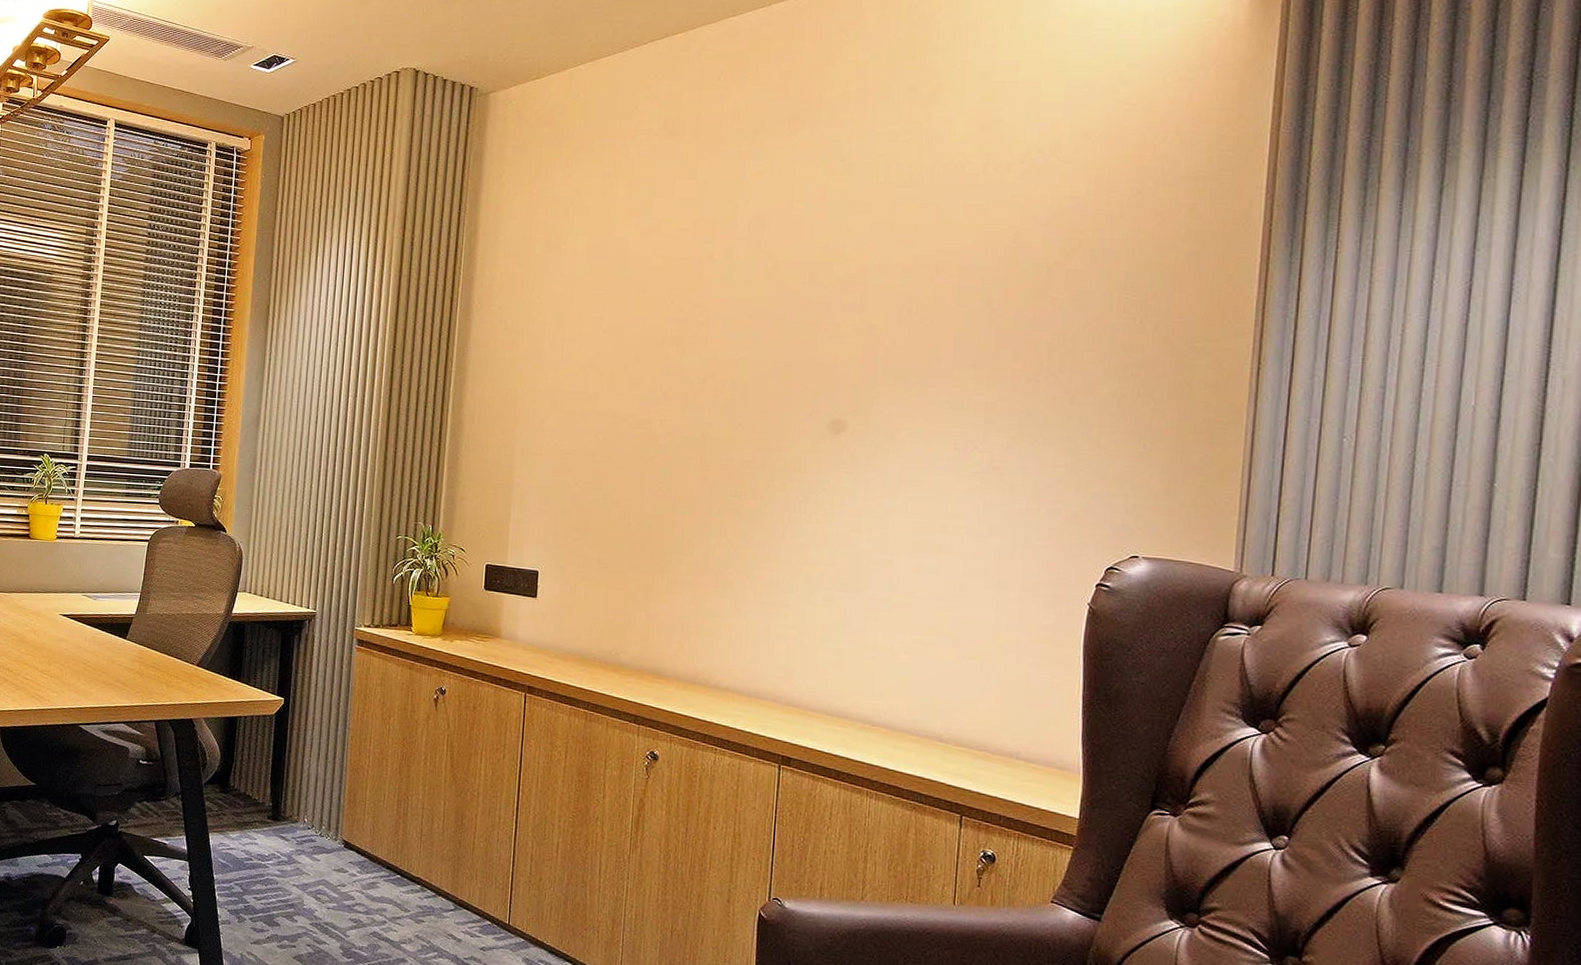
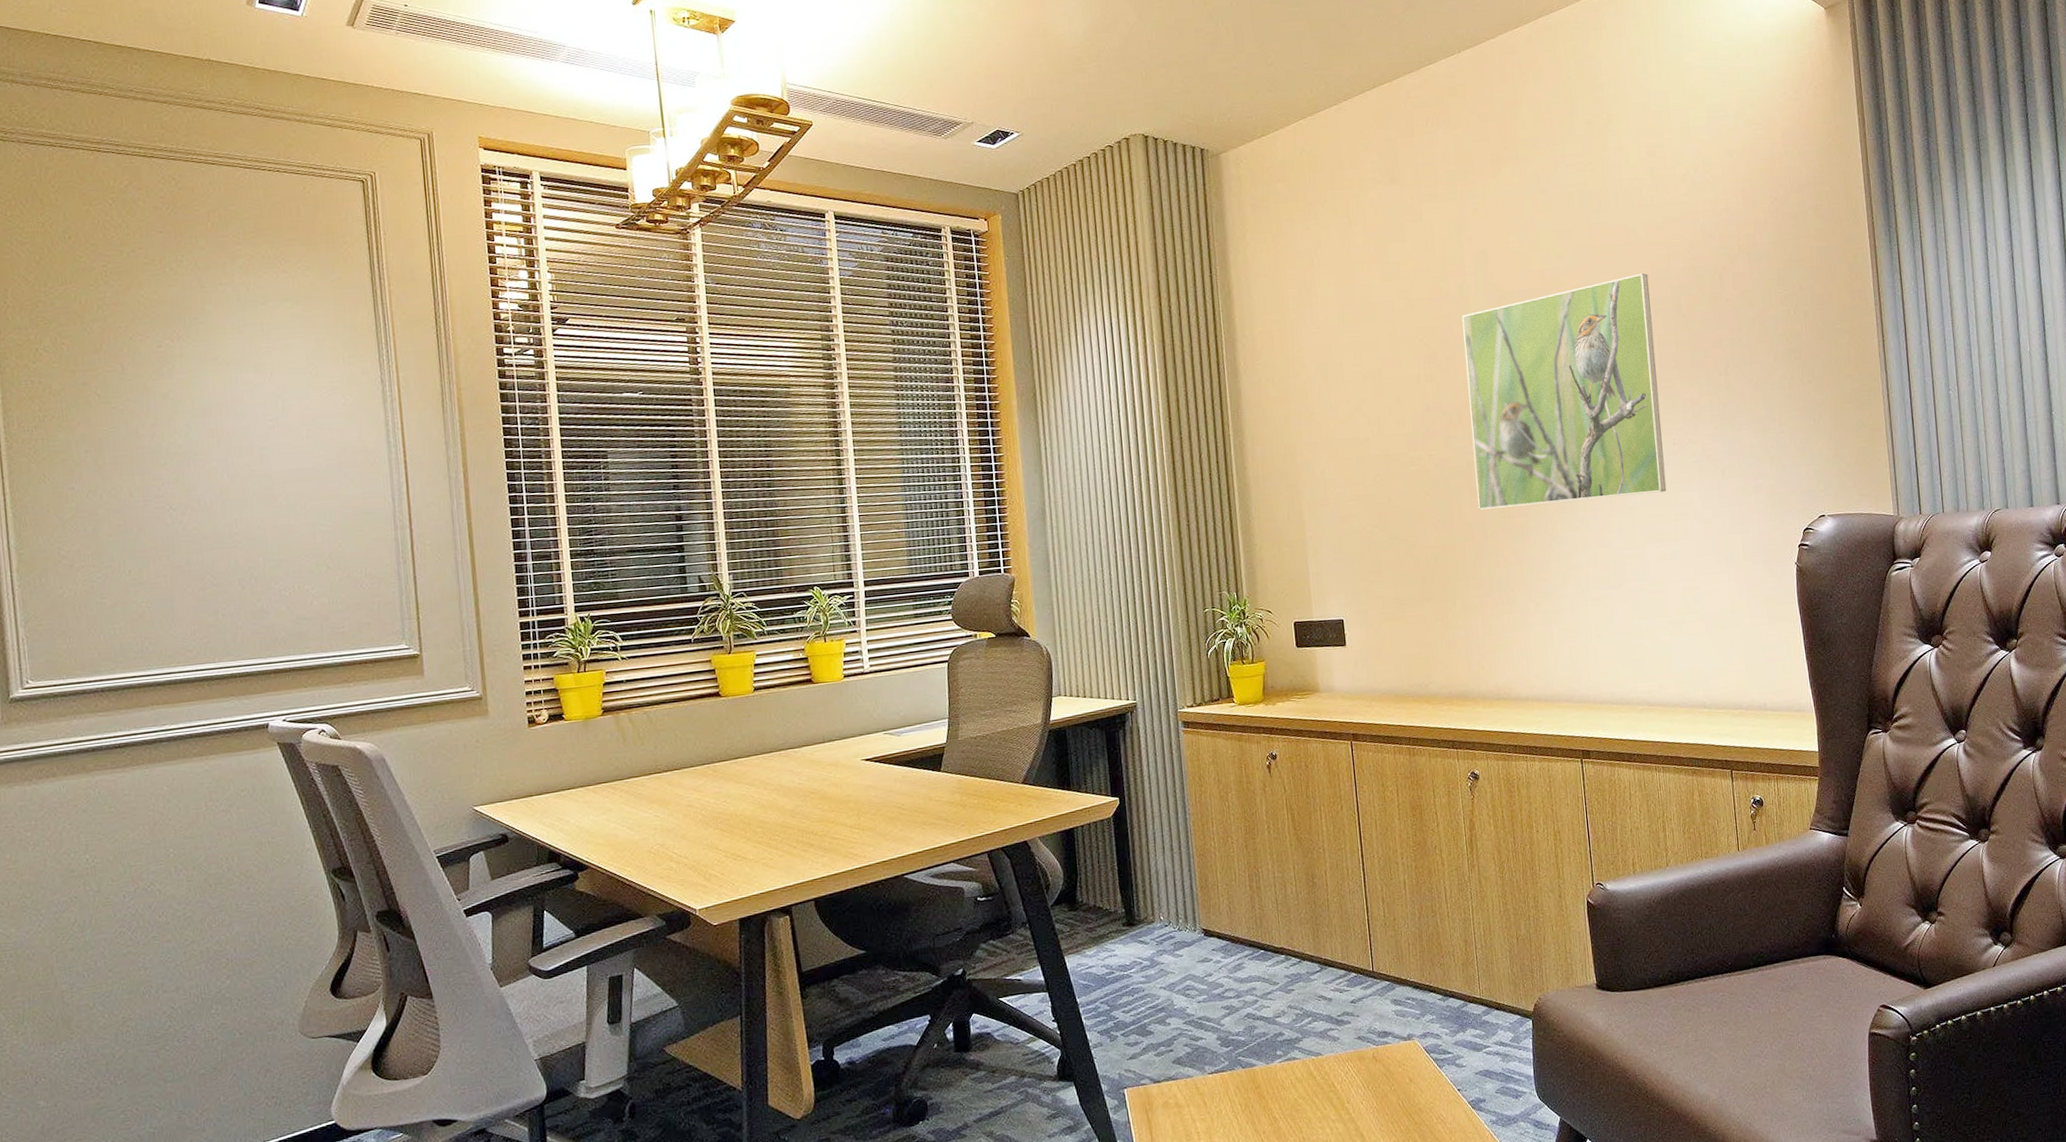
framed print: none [706,258,956,499] -> present [1462,273,1667,510]

